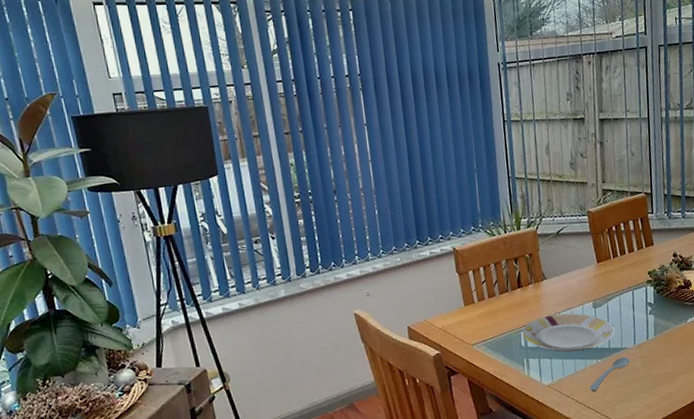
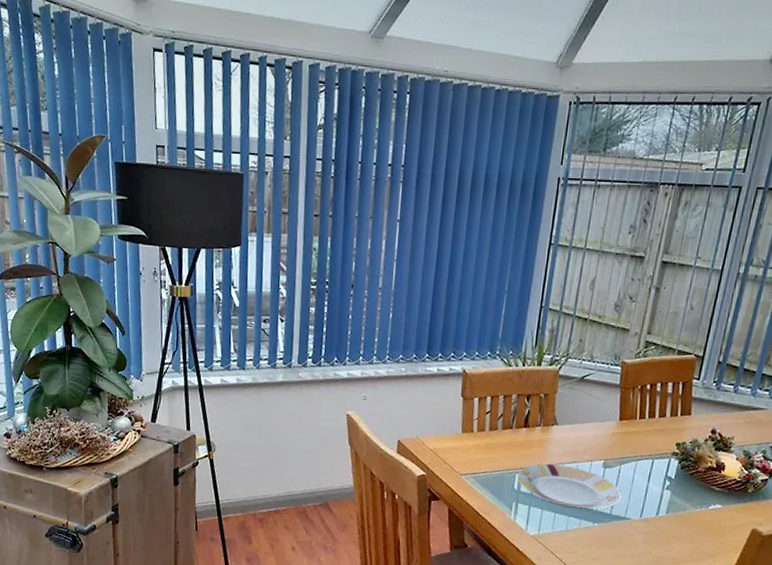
spoon: present [589,357,630,391] -> none [578,527,631,555]

